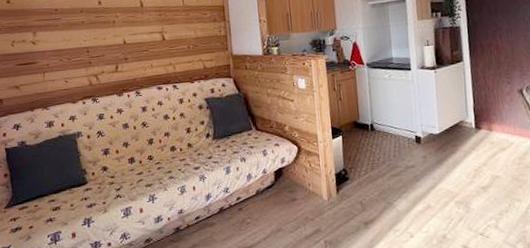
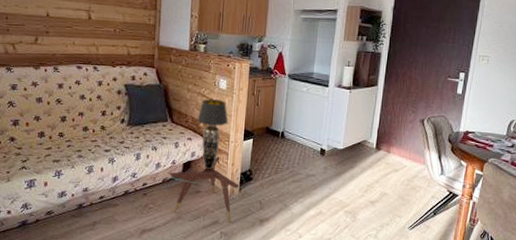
side table: none [256,155,341,230] -> present [164,153,244,223]
table lamp: none [281,100,314,175] -> present [197,99,229,170]

